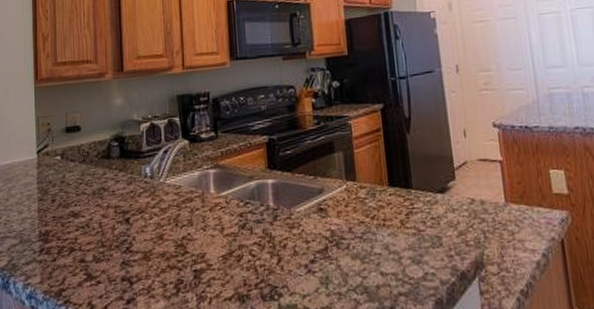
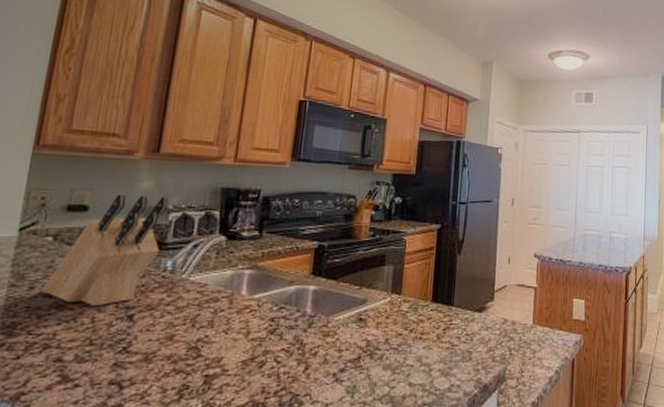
knife block: none [61,109,139,213] -> present [43,194,169,307]

